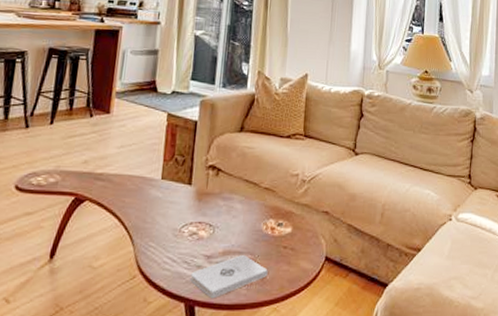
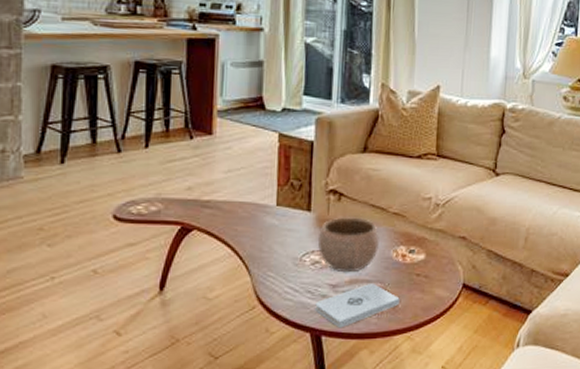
bowl: none [195,191,251,244] -> present [317,217,379,273]

